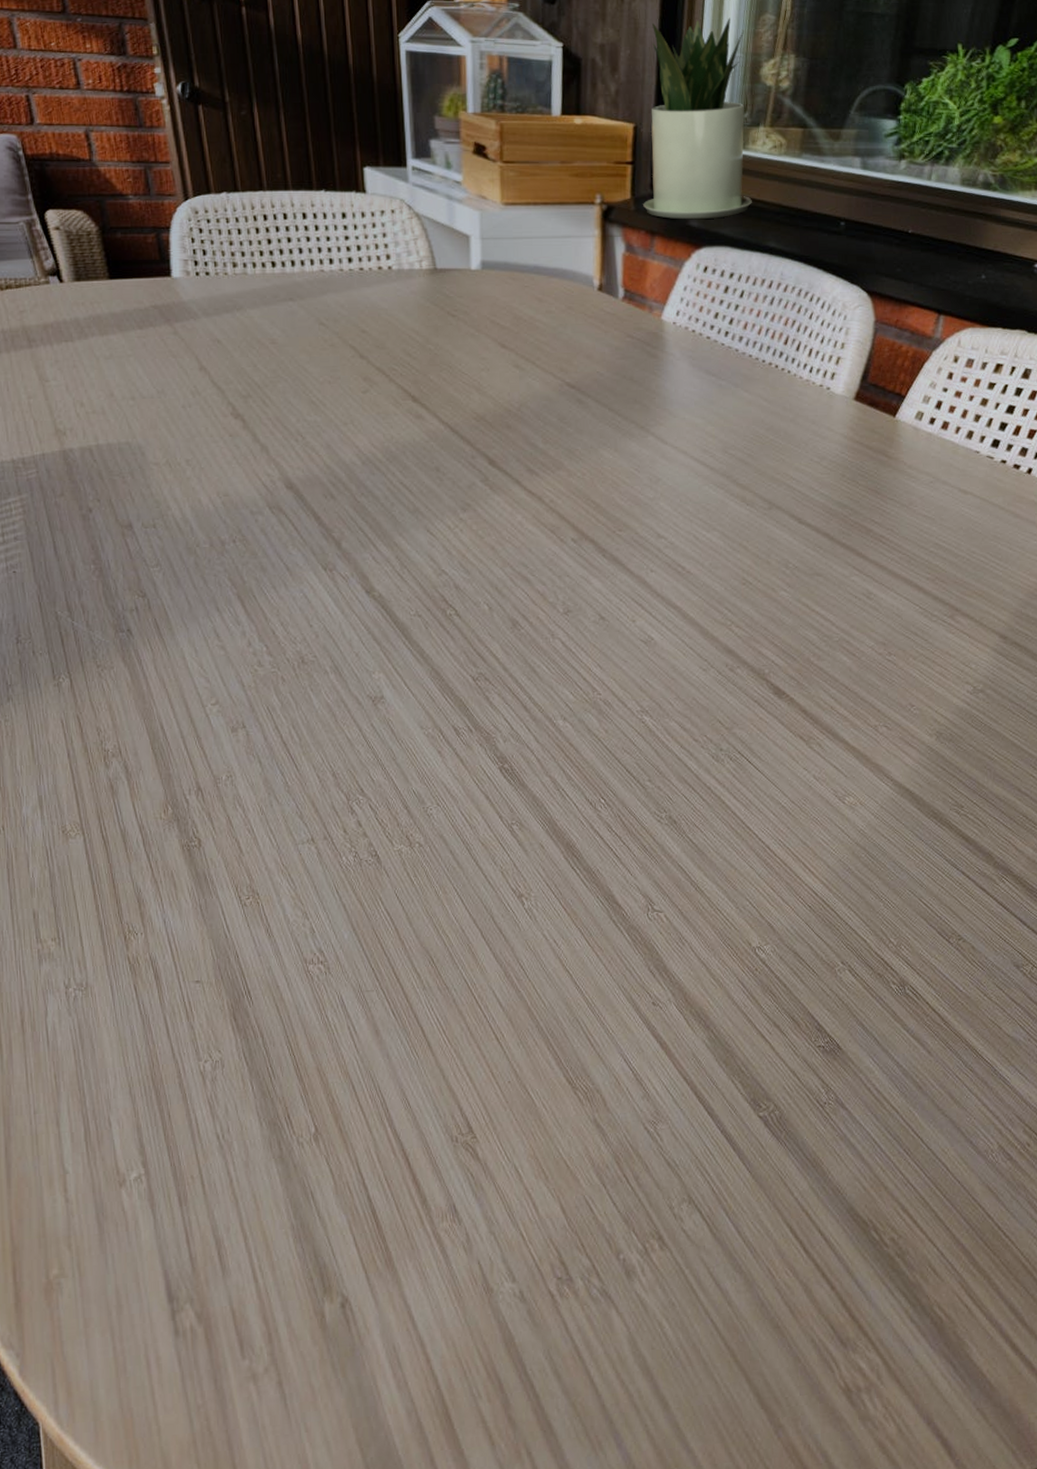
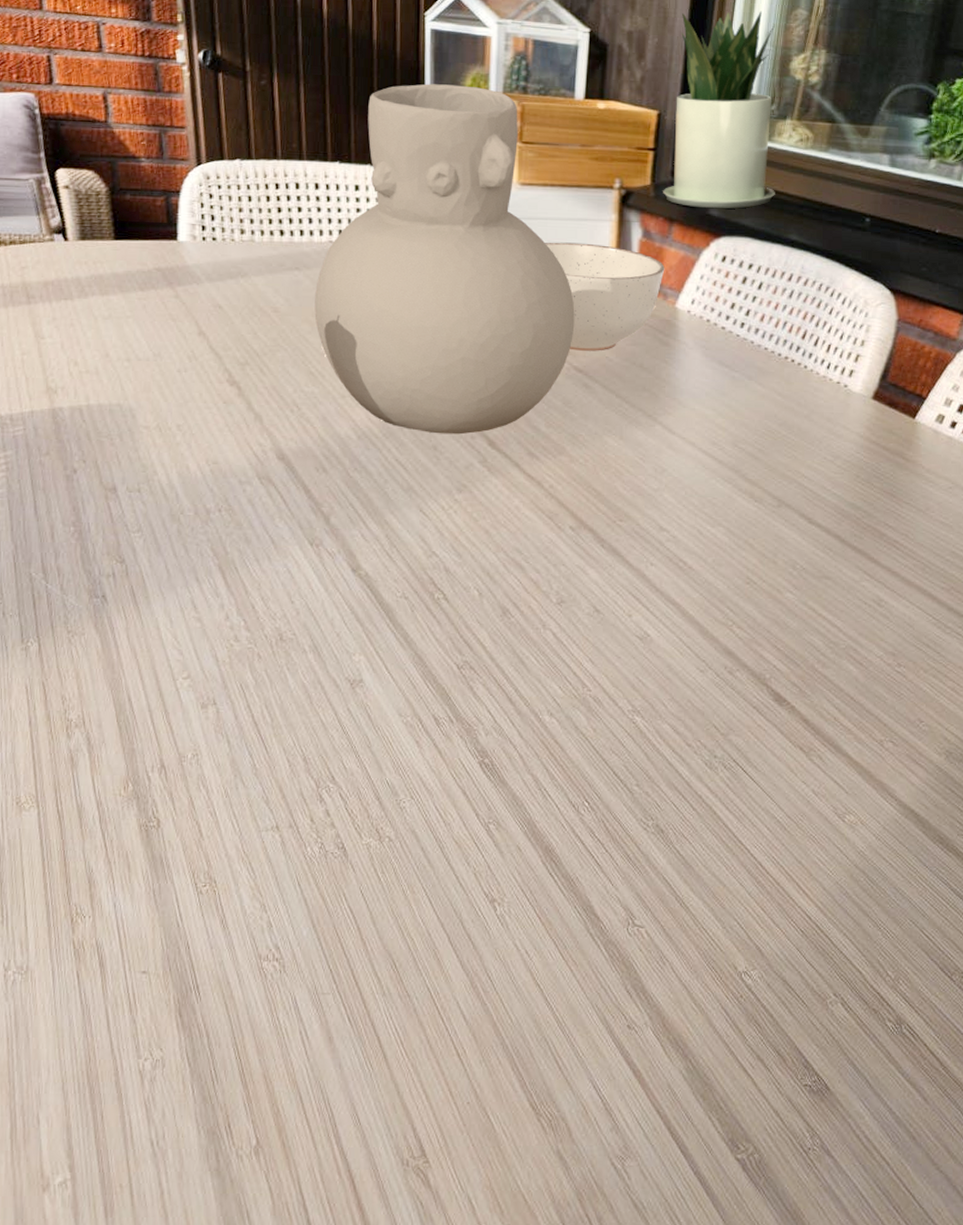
vase: none [310,107,565,456] -> present [314,84,575,435]
bowl: none [531,260,649,367] -> present [545,242,665,351]

